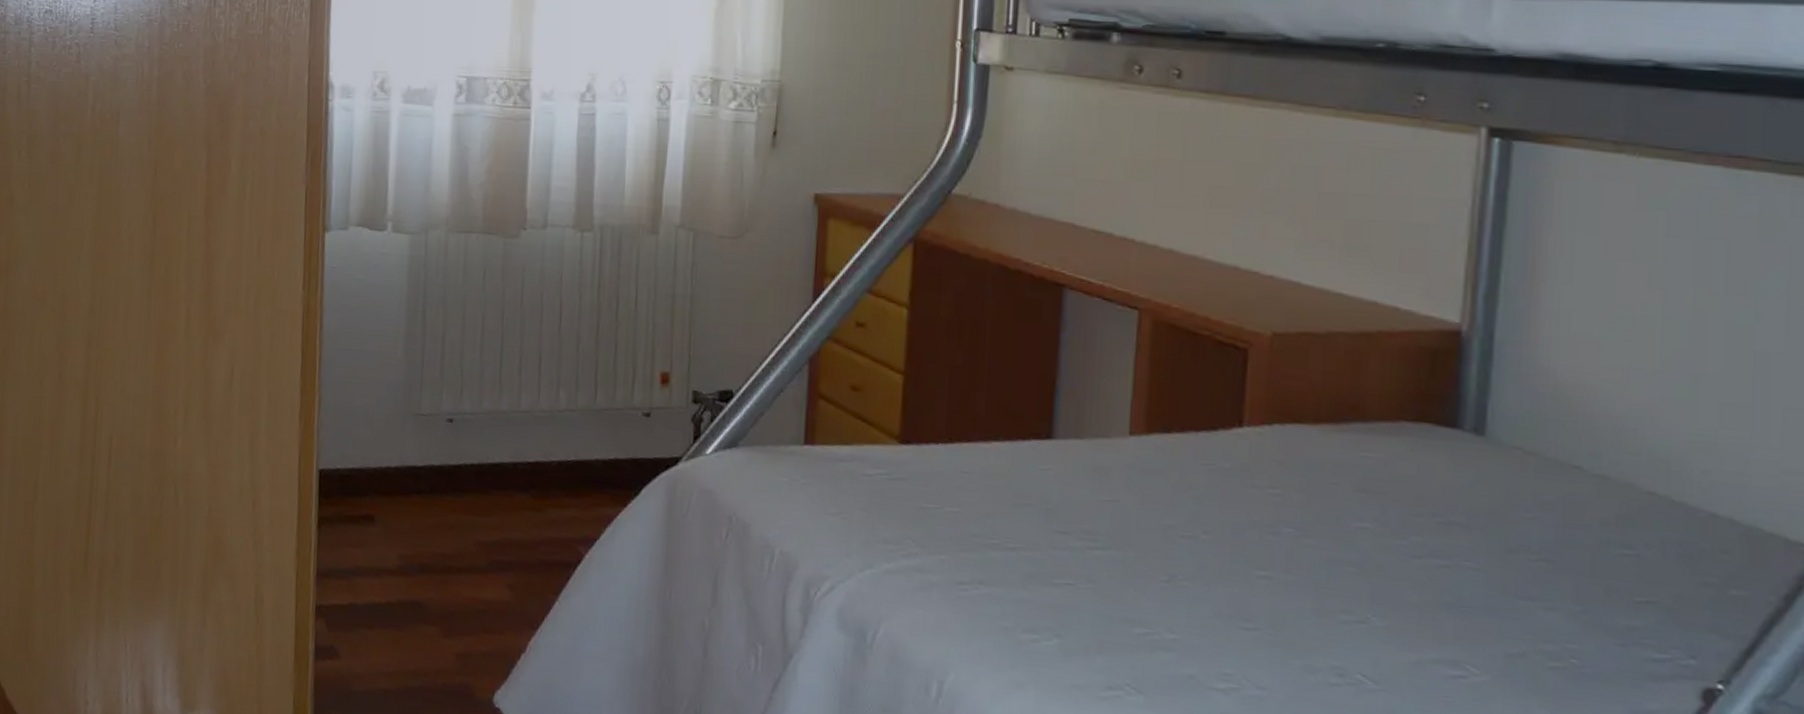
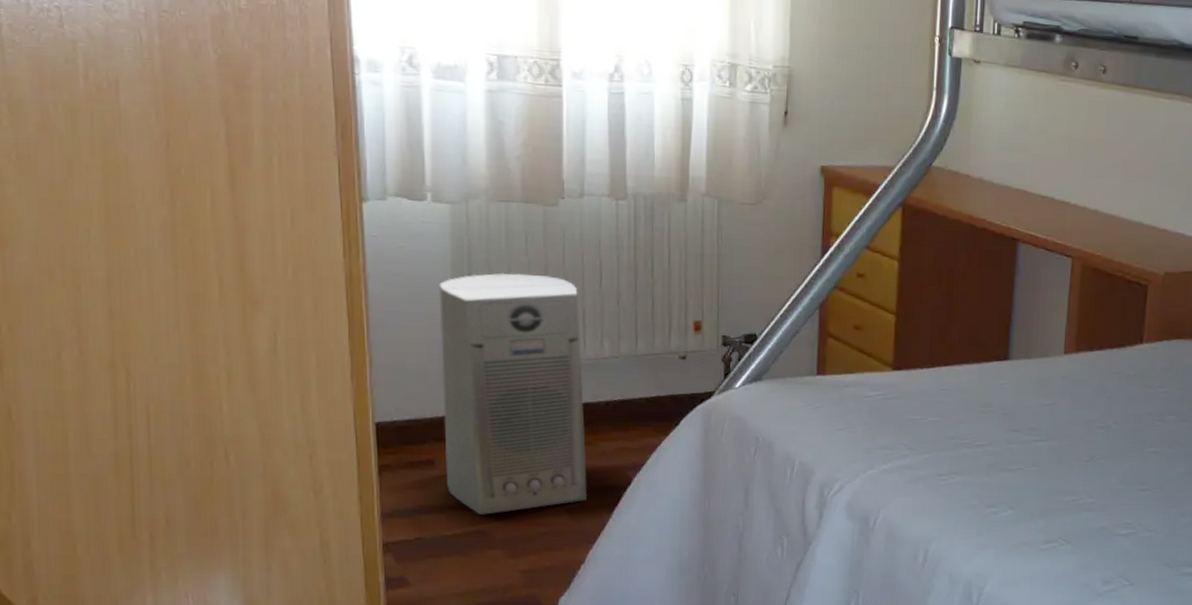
air purifier: none [385,310,535,584] -> present [439,272,588,515]

